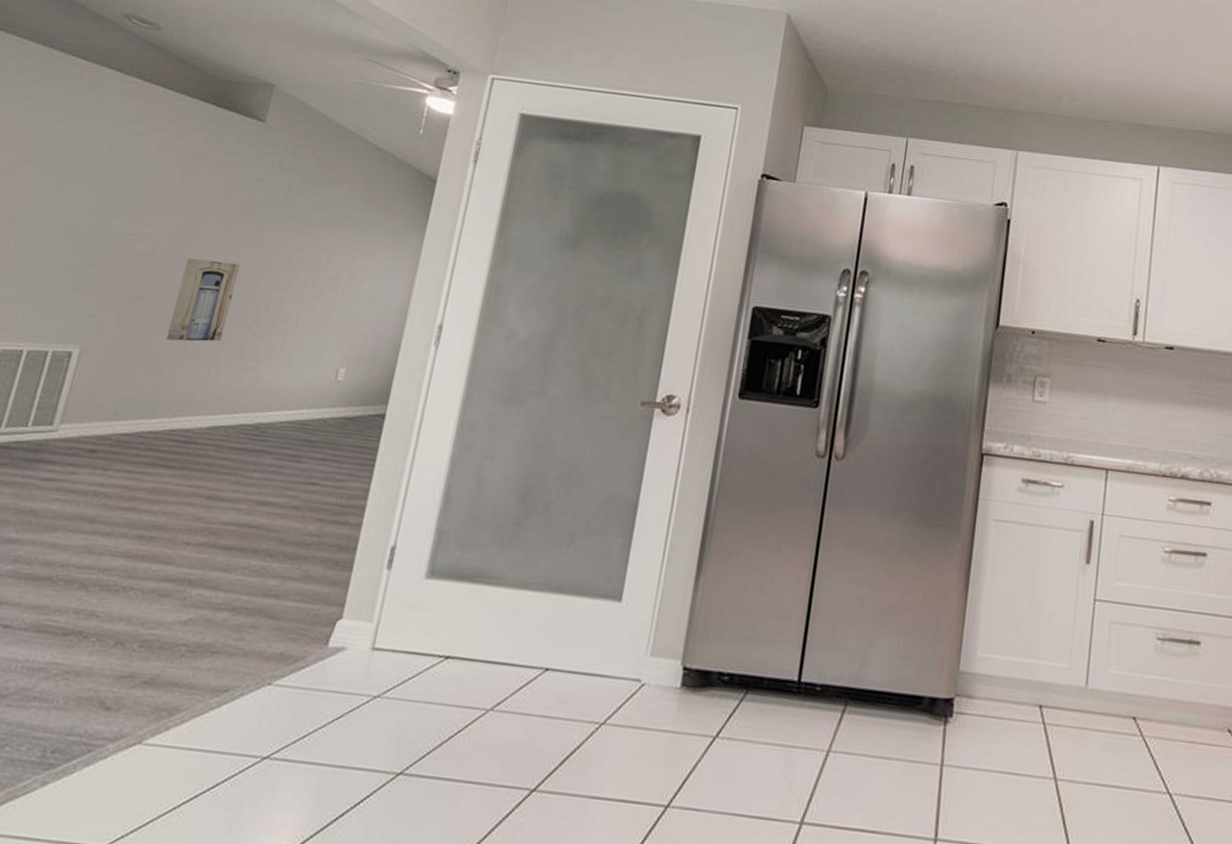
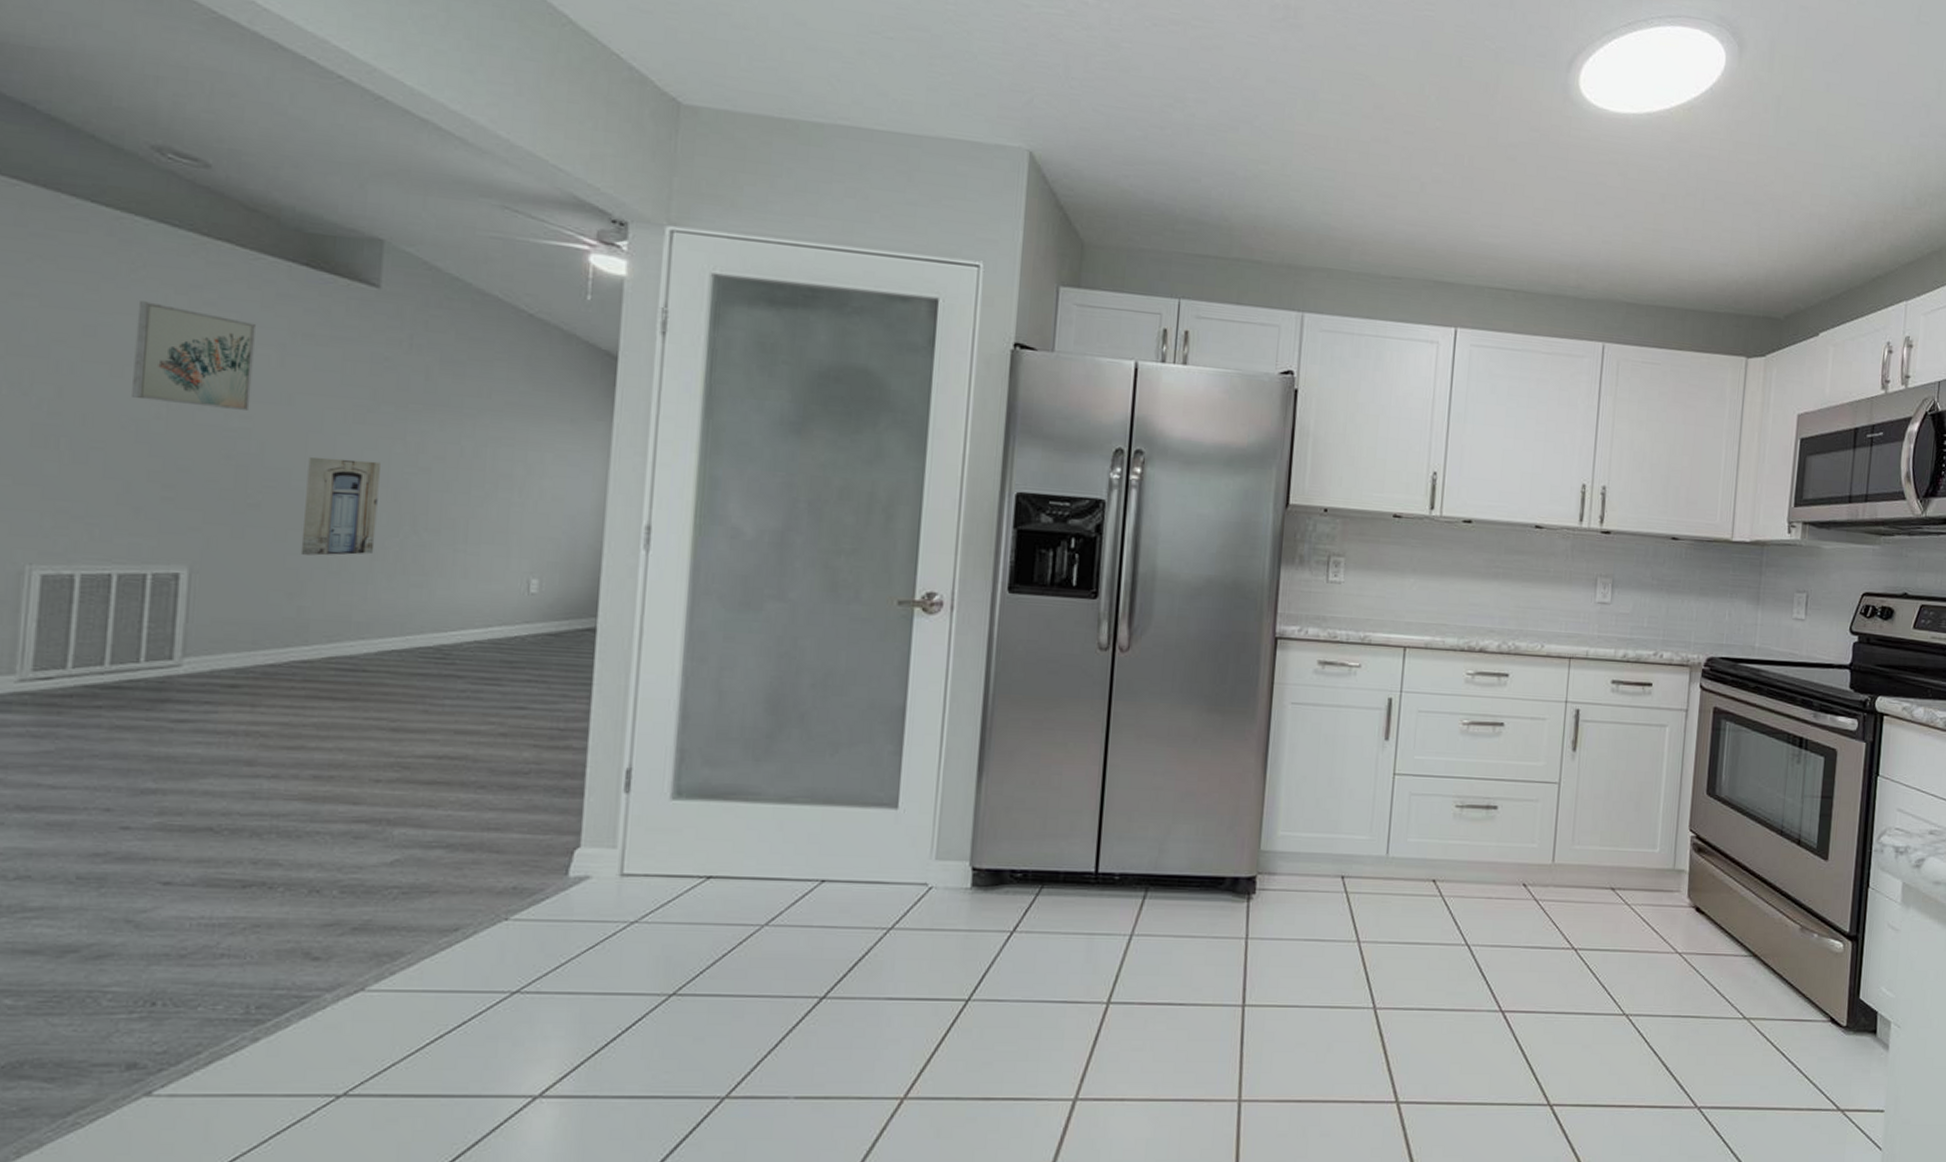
wall art: none [69,131,169,220] -> present [132,301,256,412]

